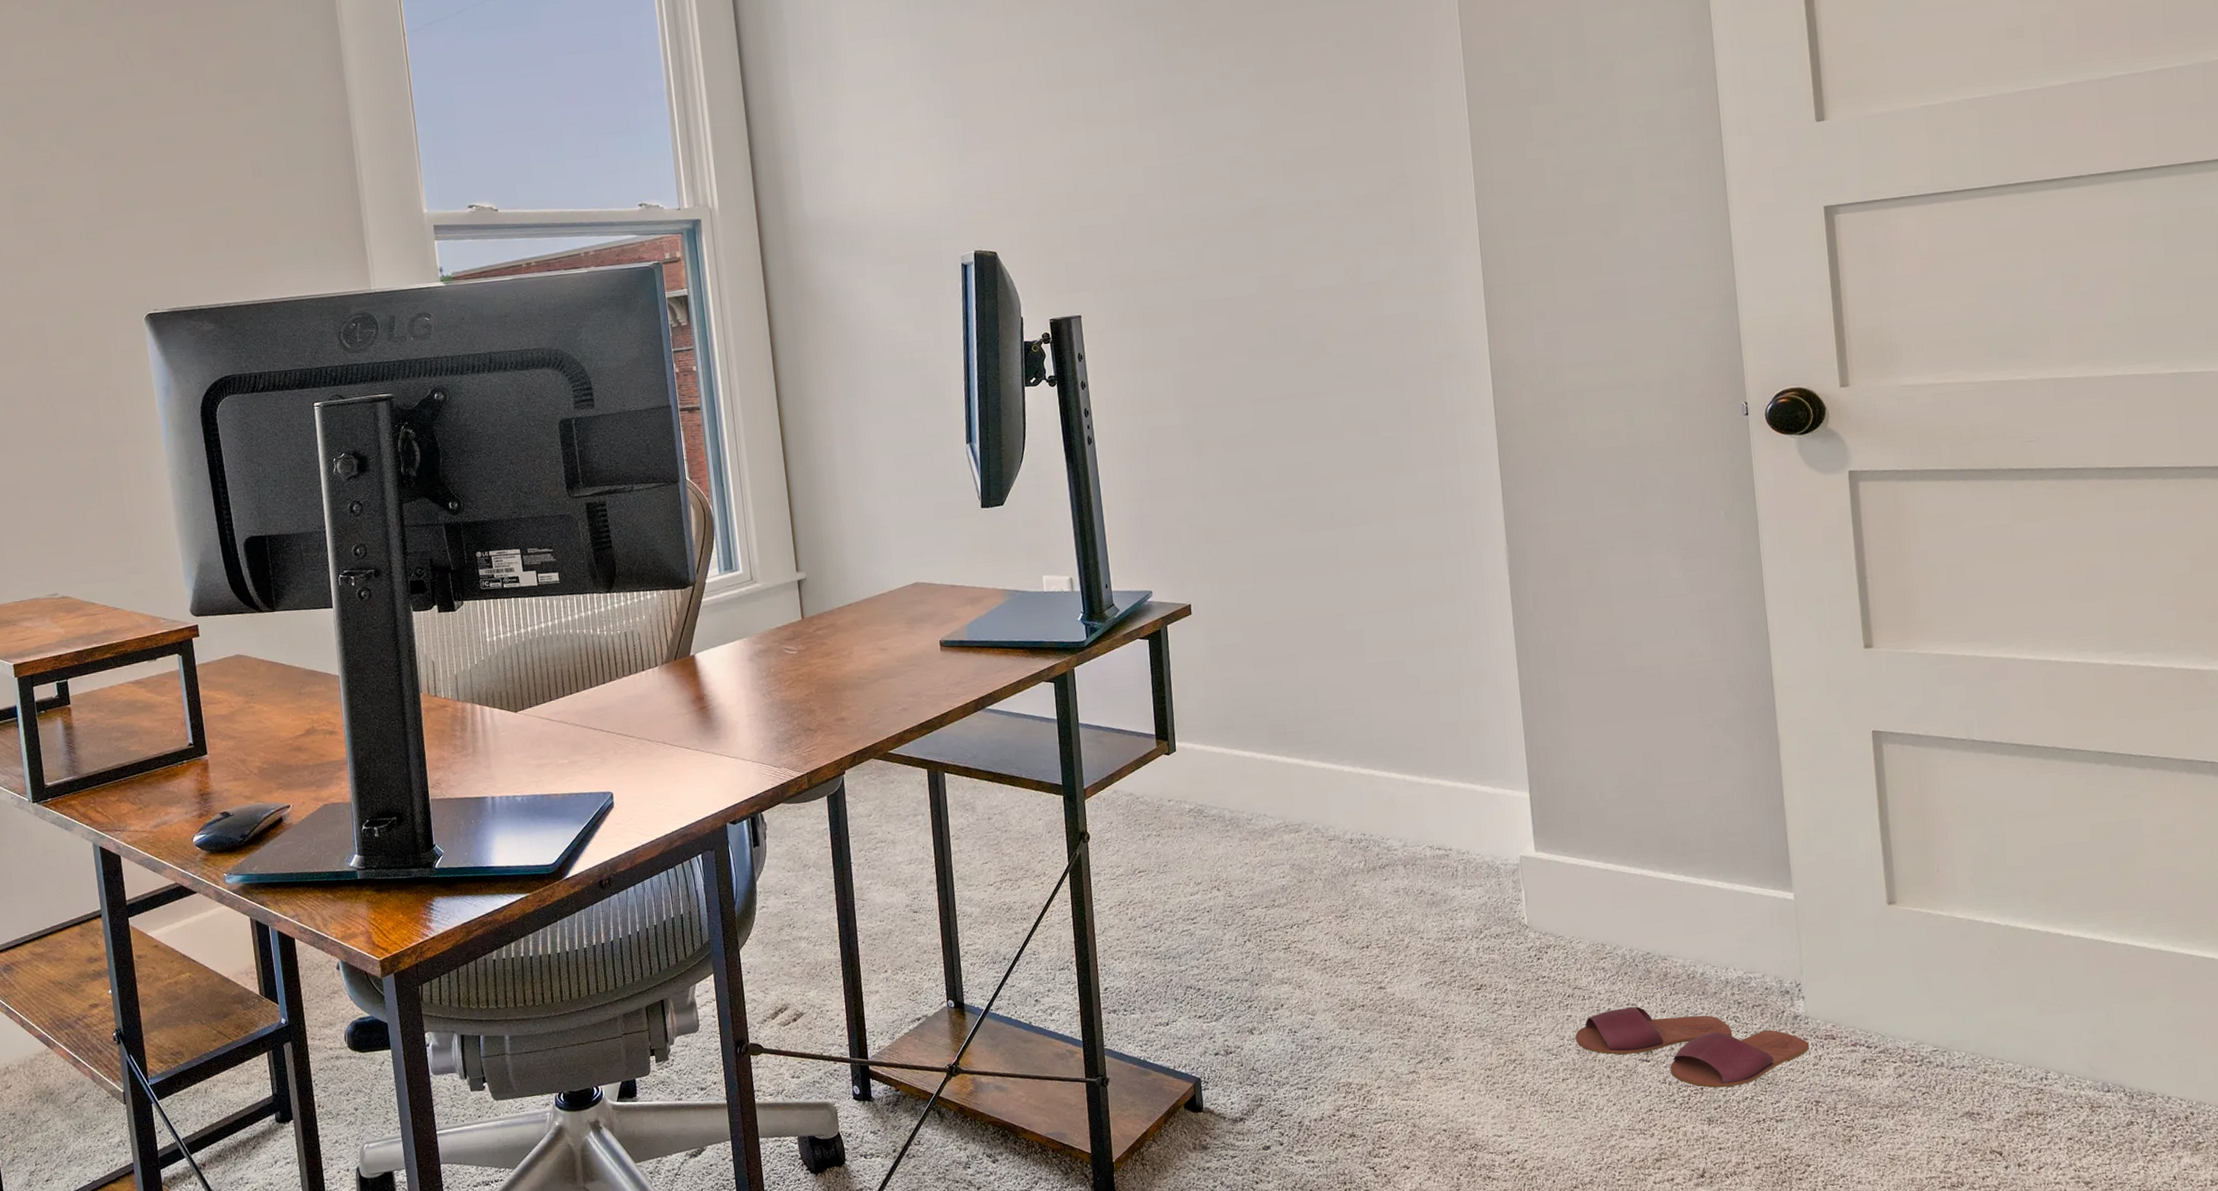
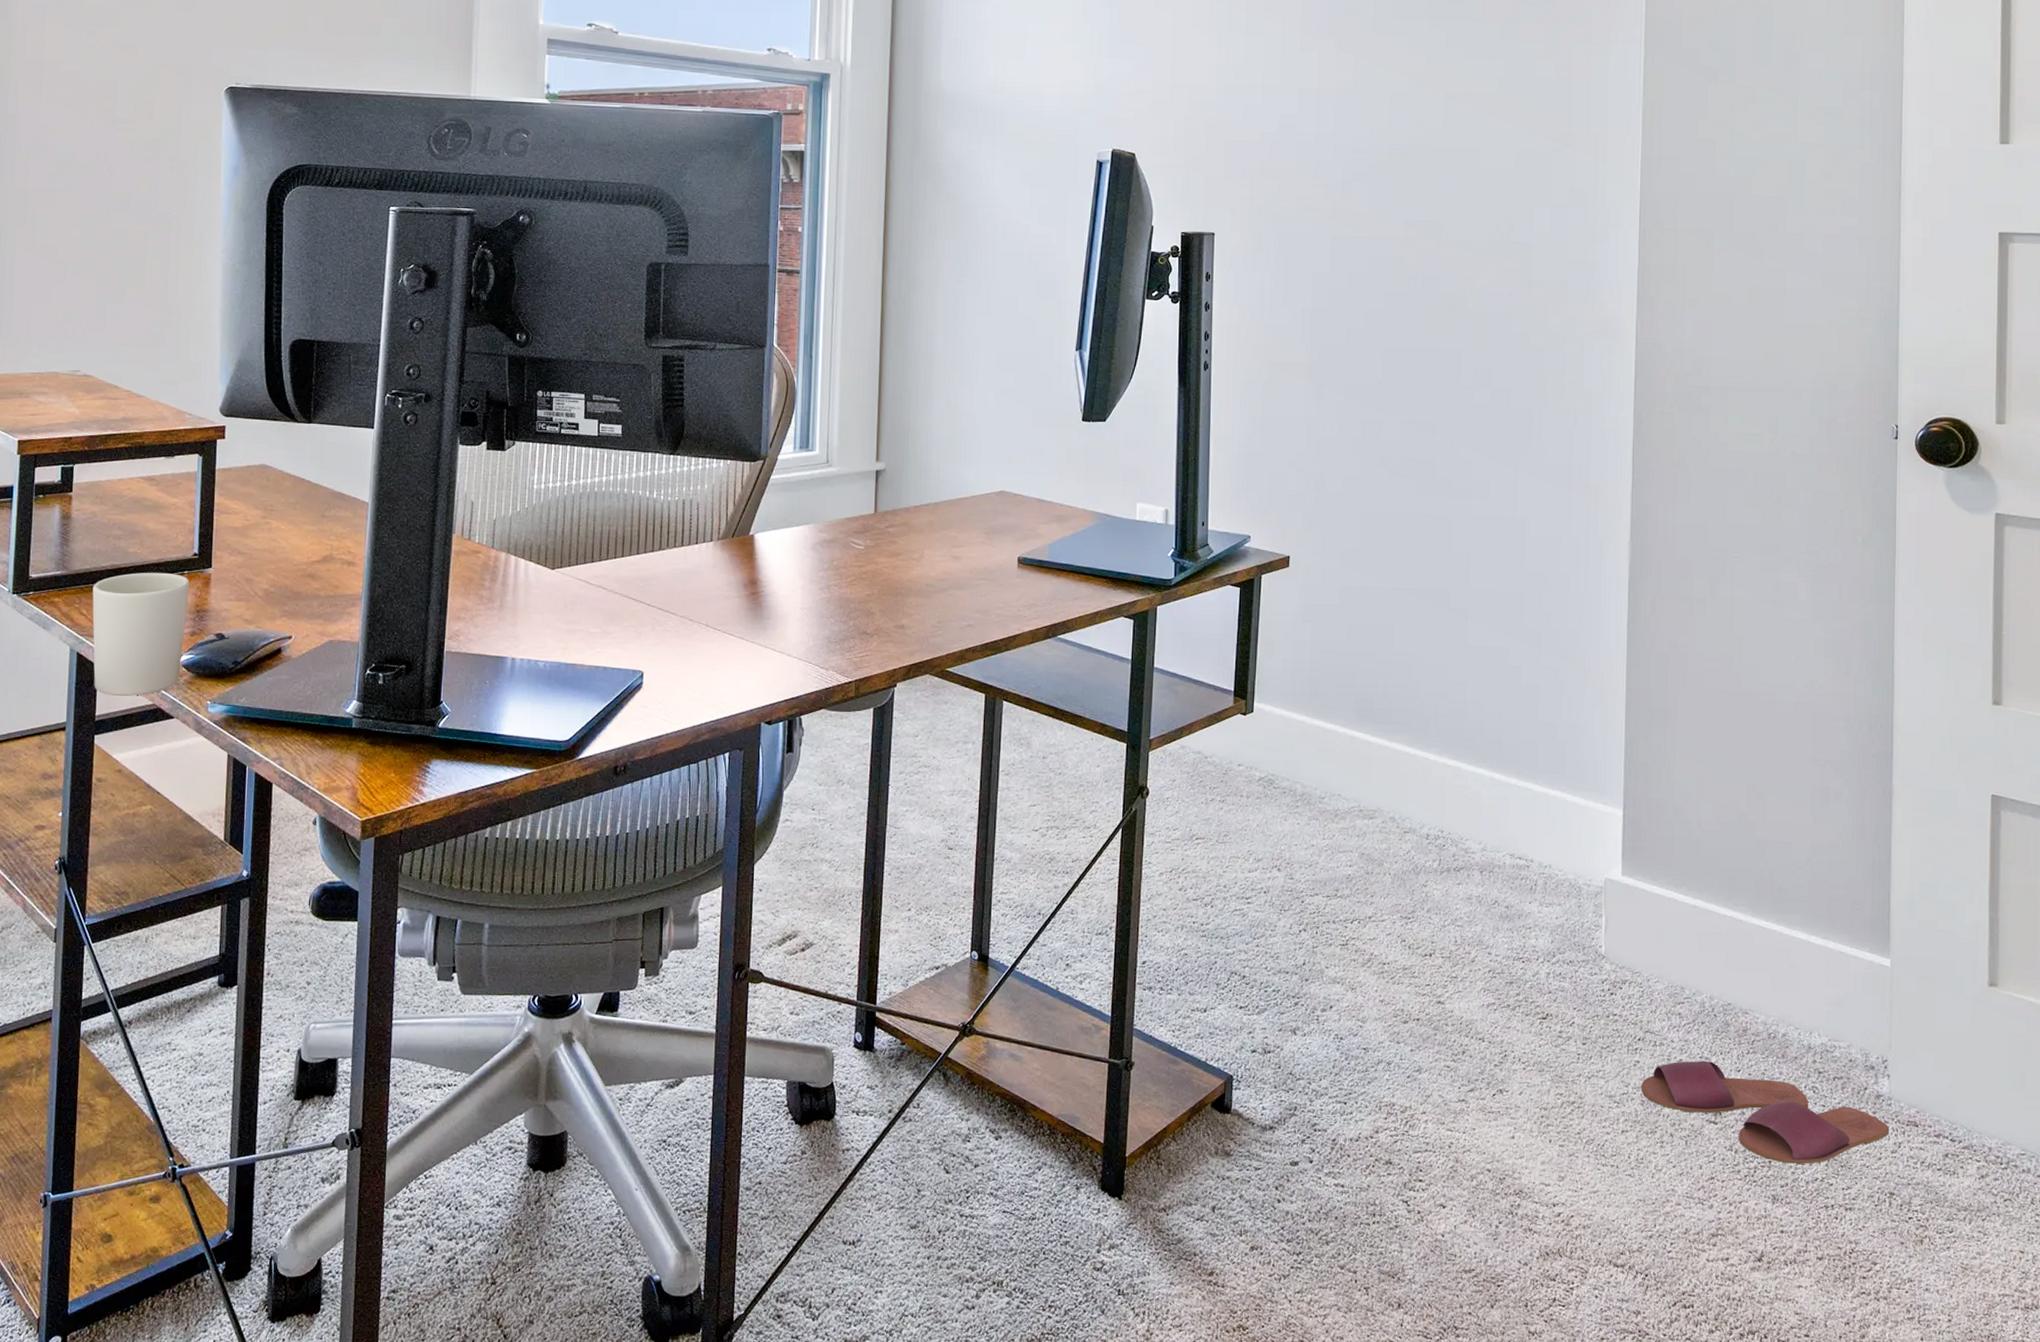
mug: none [103,764,195,881] -> present [92,572,190,697]

